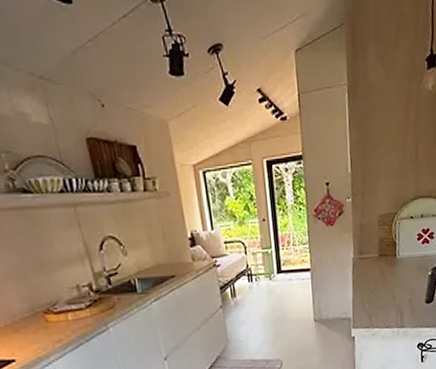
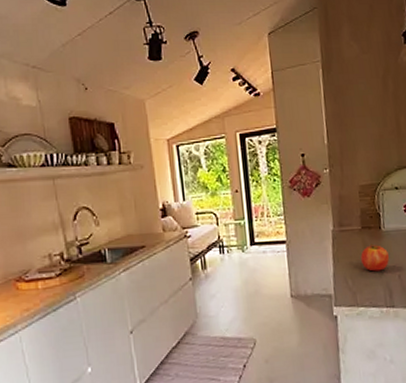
fruit: none [377,270,403,296] -> present [361,244,390,272]

